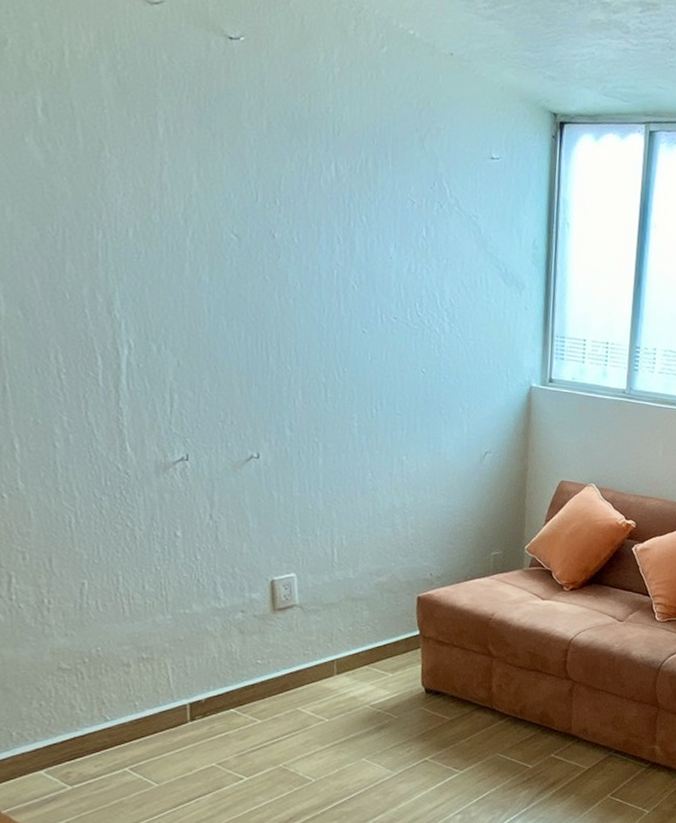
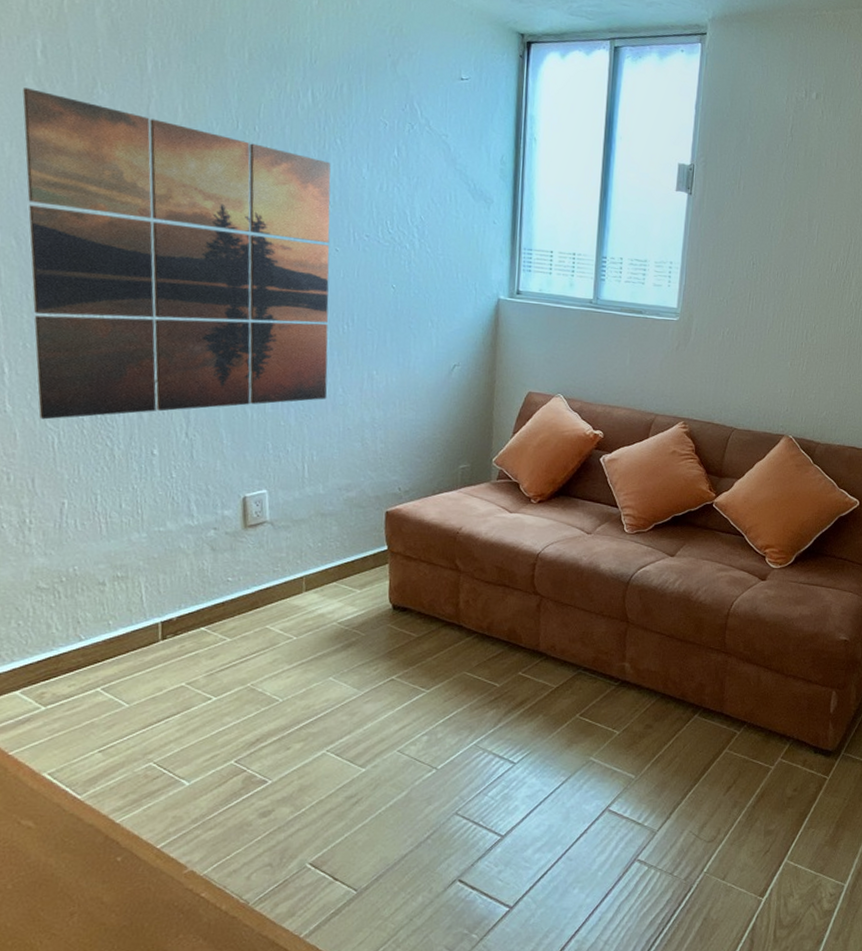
wall art: none [23,148,357,499] -> present [22,88,331,420]

